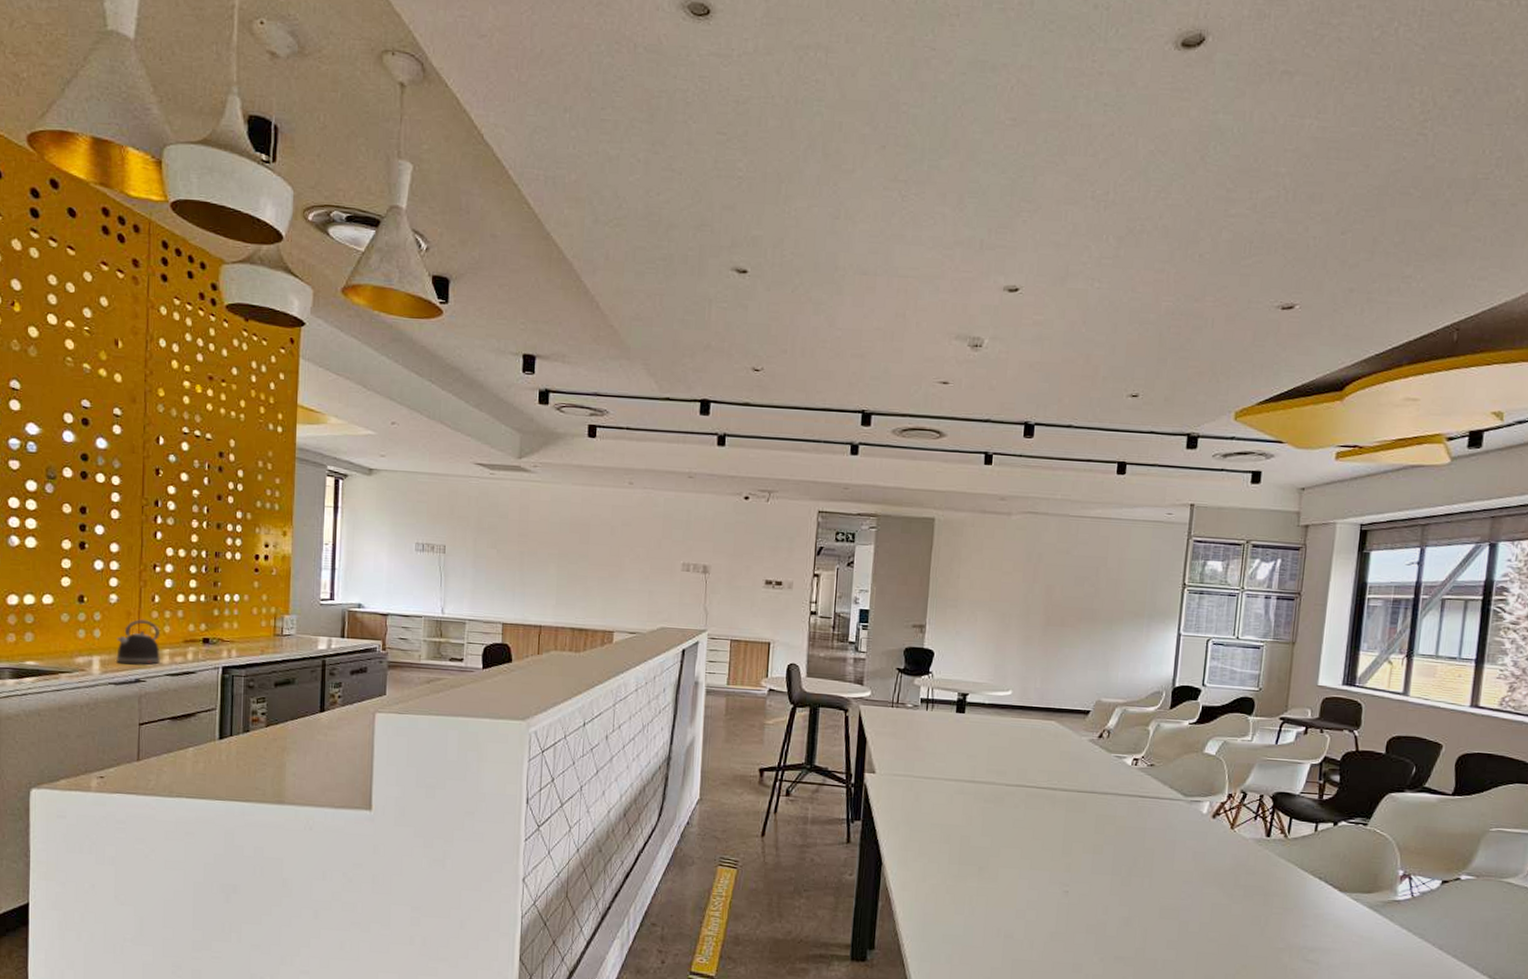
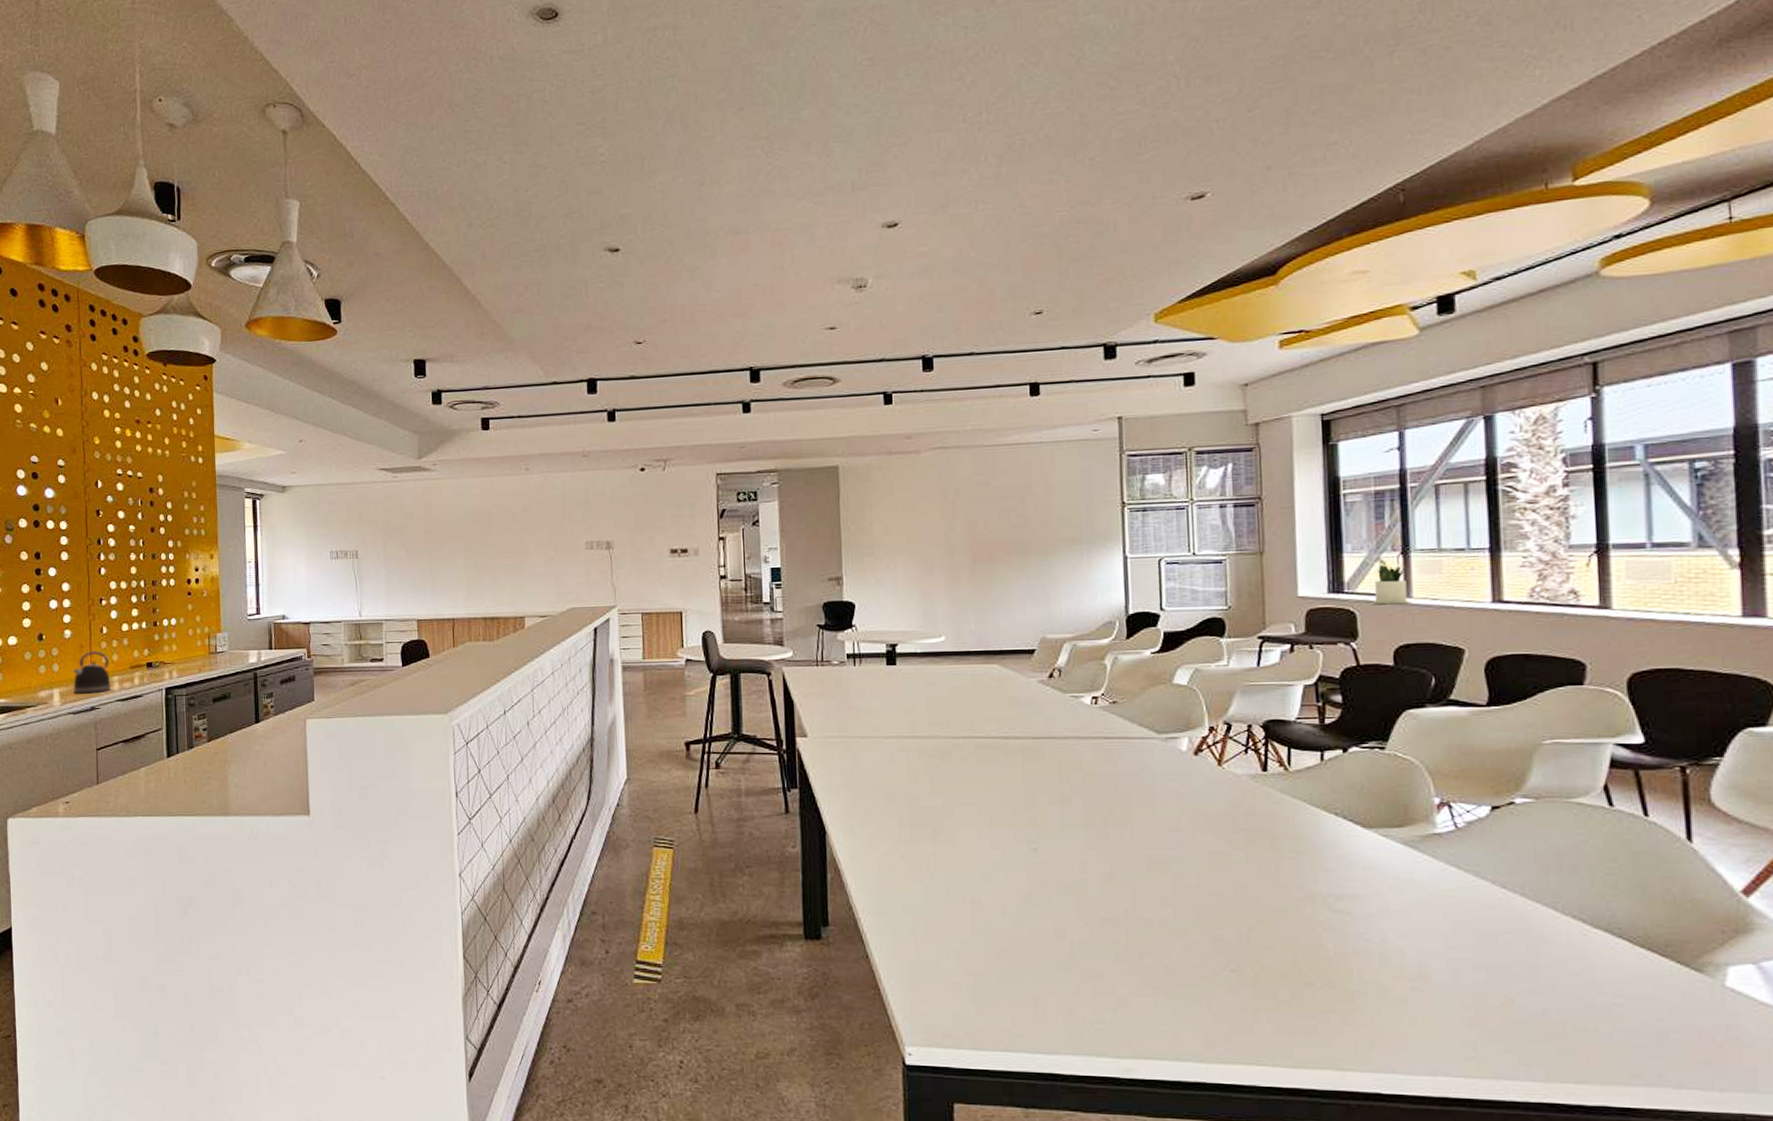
planter: none [1377,664,1408,701] -> present [1373,564,1411,605]

